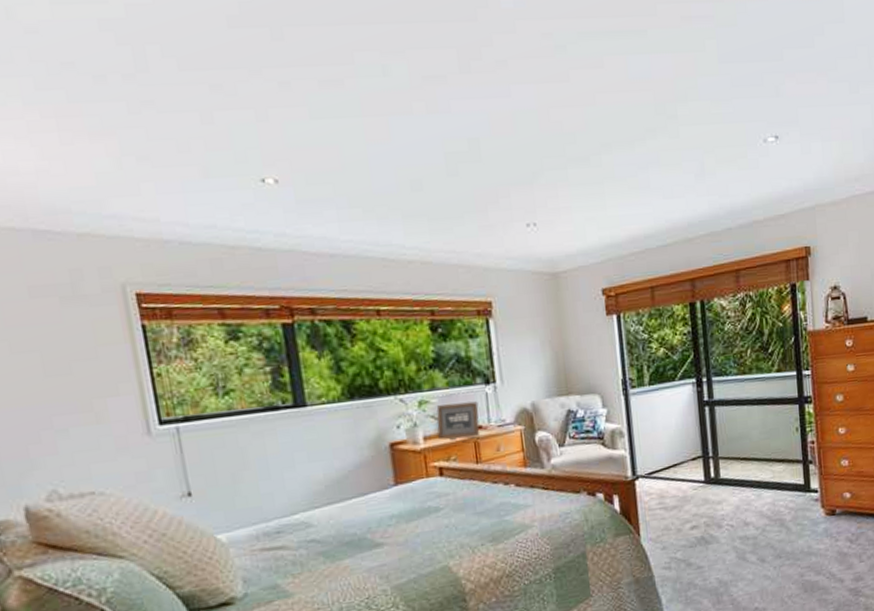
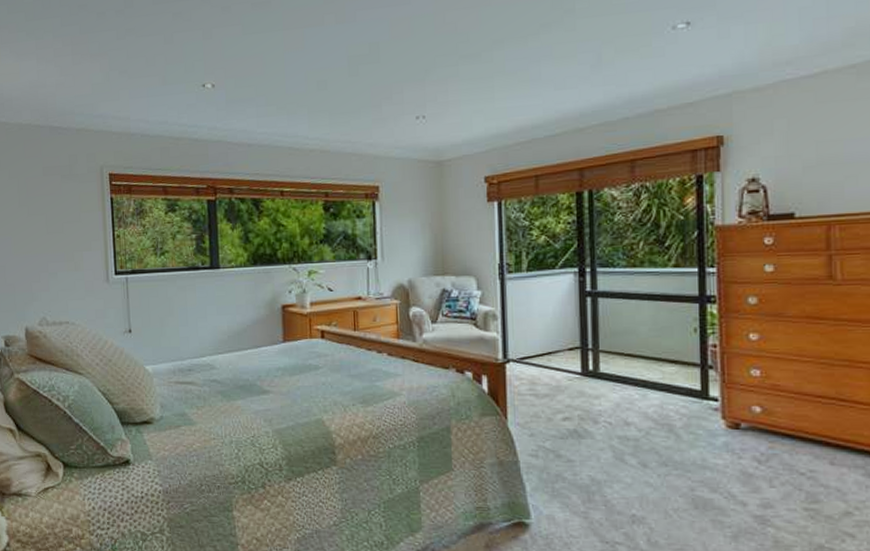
picture frame: present [436,401,480,440] -> none [322,275,360,307]

